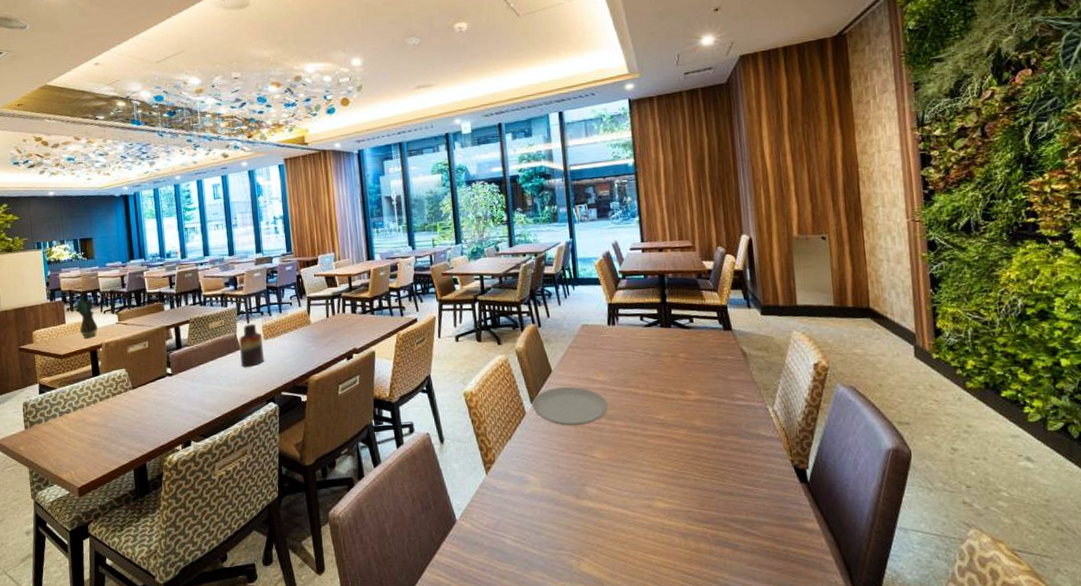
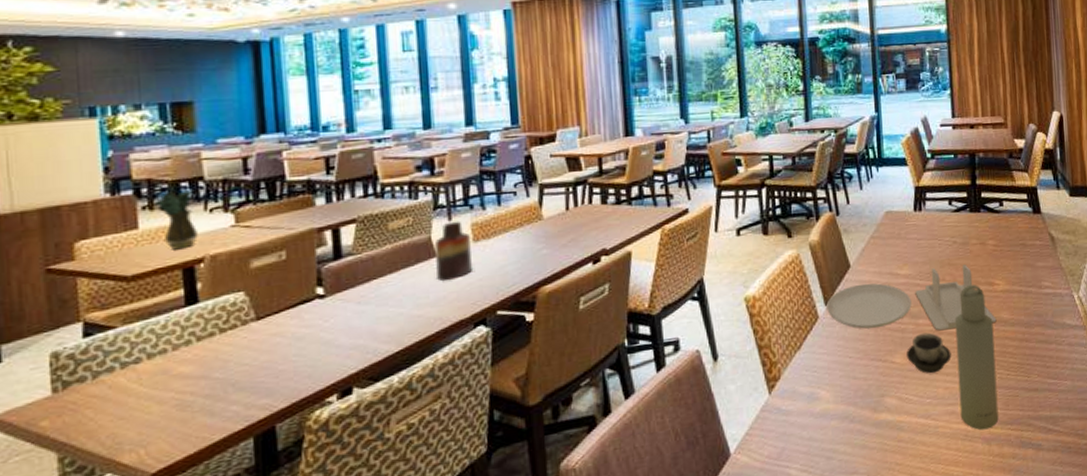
cup: none [605,433,647,470] -> present [907,332,952,374]
napkin holder: none [611,374,690,433] -> present [915,265,997,331]
bottle: none [649,392,695,525] -> present [954,284,999,430]

